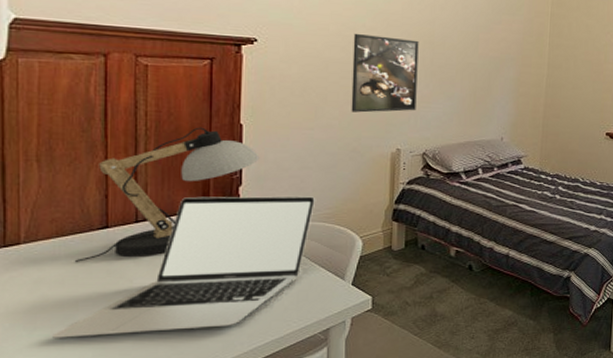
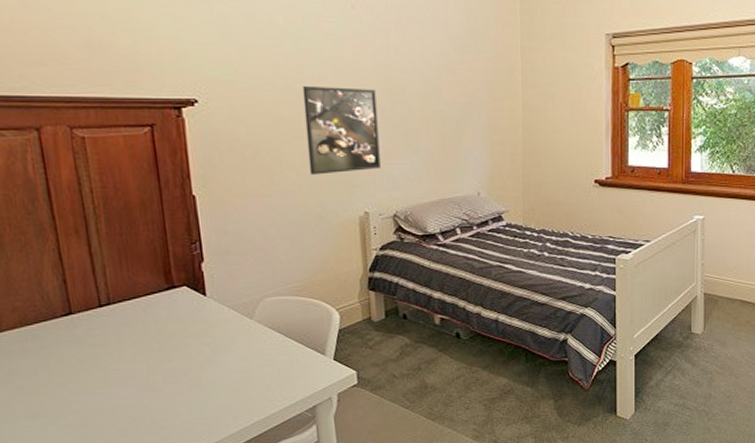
laptop: present [52,196,315,338] -> none [34,269,284,429]
desk lamp: present [74,127,260,262] -> none [43,201,219,351]

